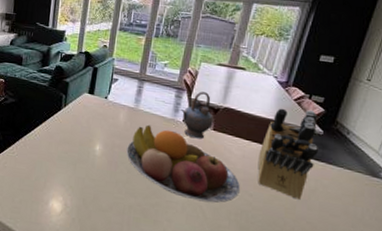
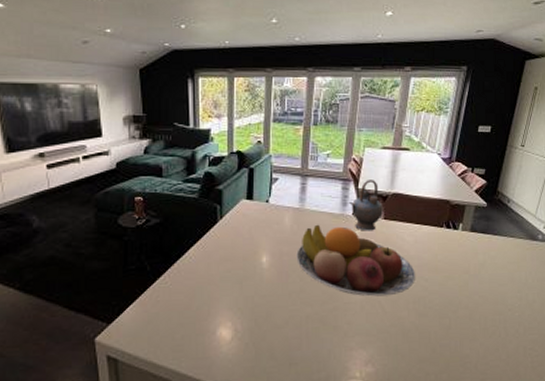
knife block: present [257,108,319,200] -> none [430,184,485,276]

